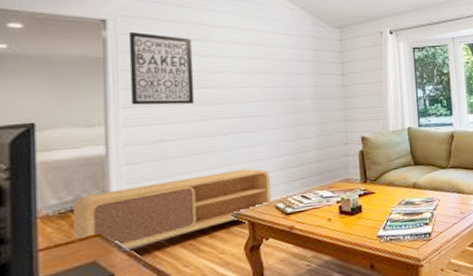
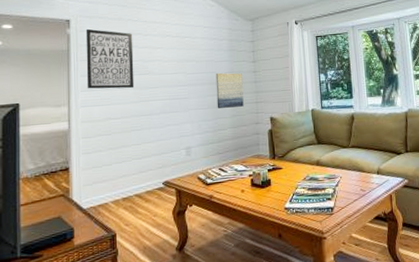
tv stand: present [73,168,272,251] -> none [45,143,195,209]
wall art: none [297,86,331,127] -> present [215,72,244,108]

